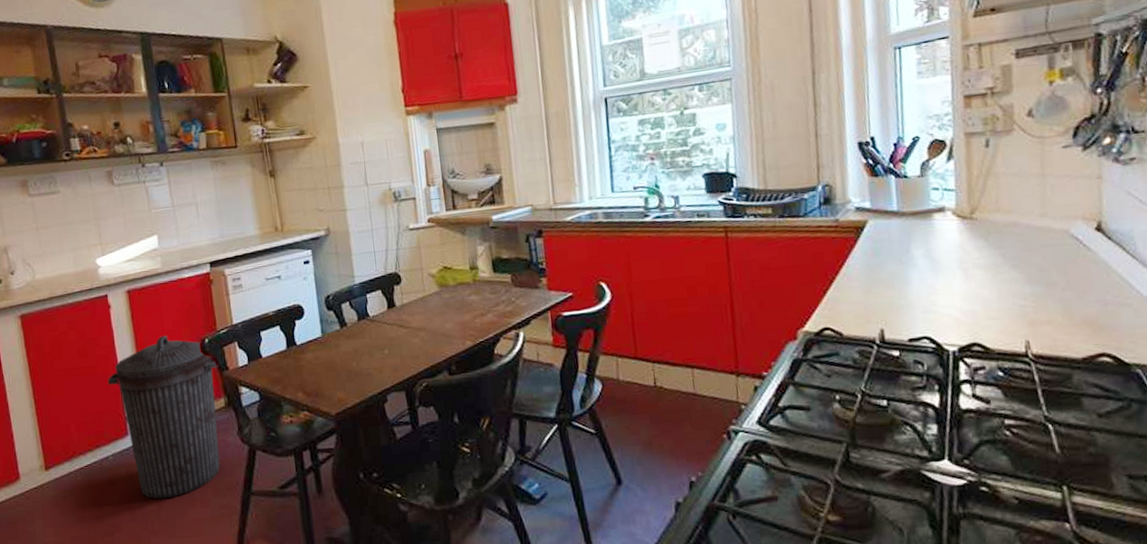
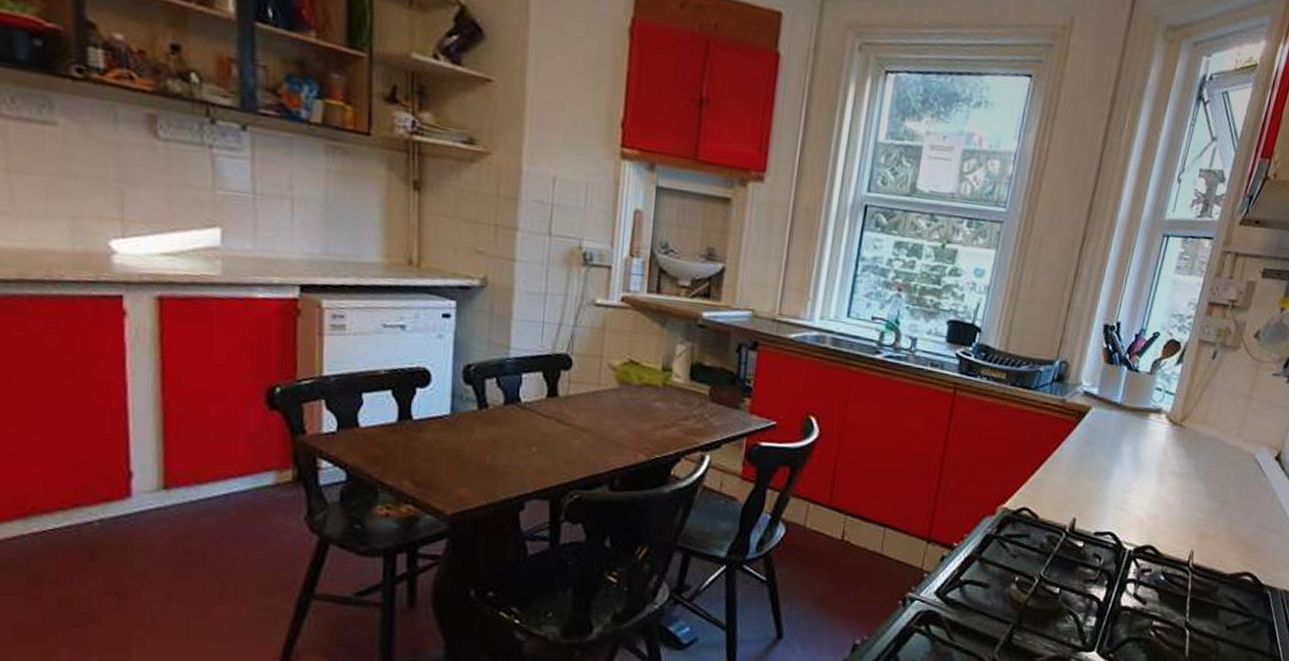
trash can: present [107,335,220,499] -> none [105,370,292,589]

